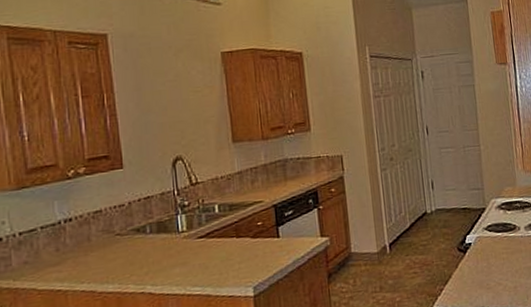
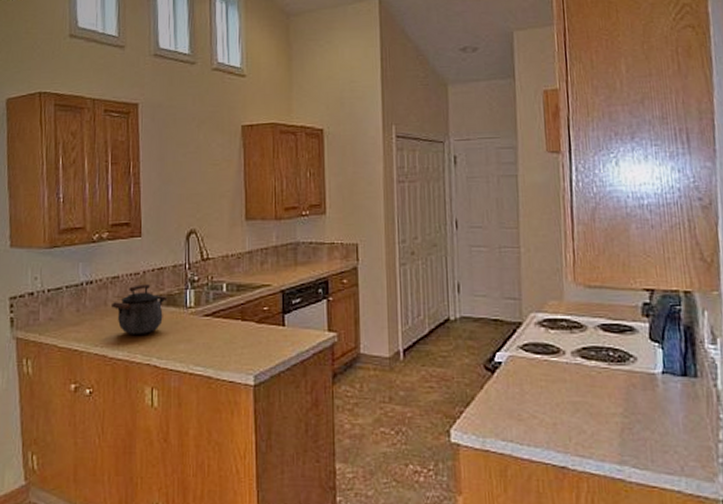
kettle: none [96,214,158,266] -> present [112,284,168,334]

